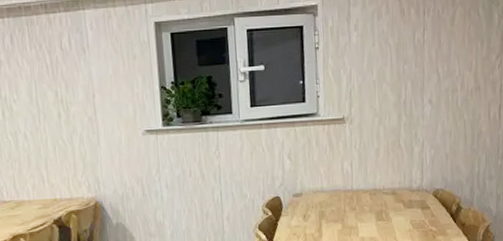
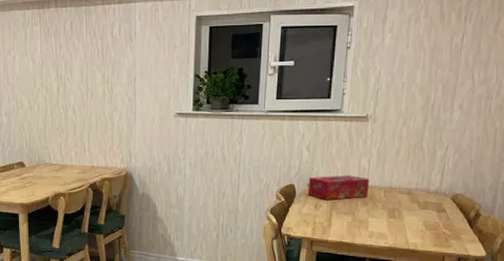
tissue box: none [293,180,355,210] -> present [307,175,369,201]

